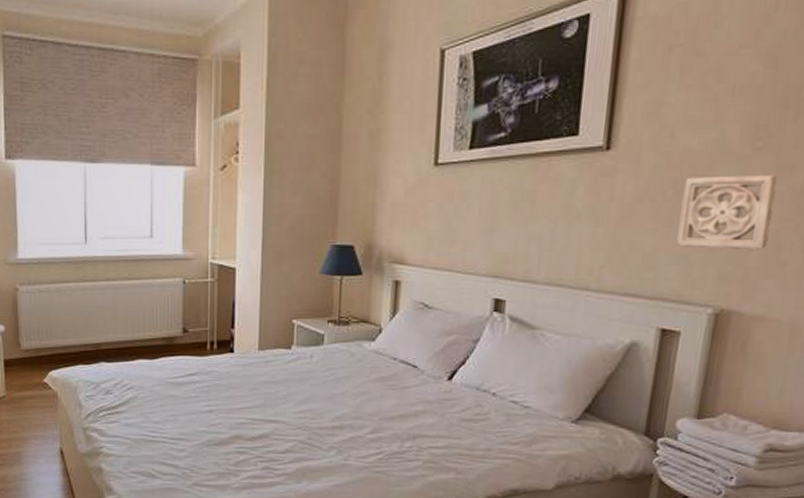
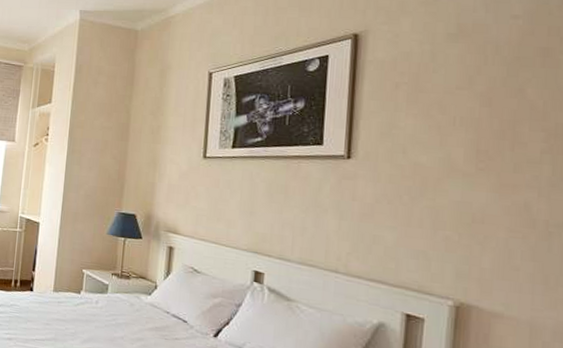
wall ornament: present [677,174,778,251] -> none [415,187,502,255]

